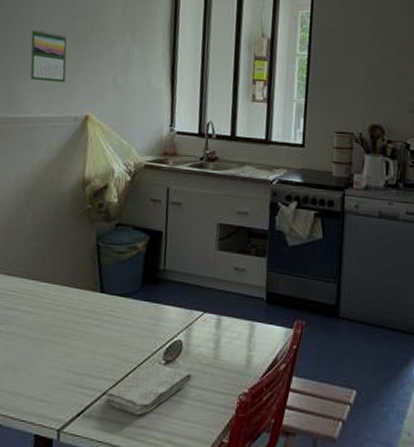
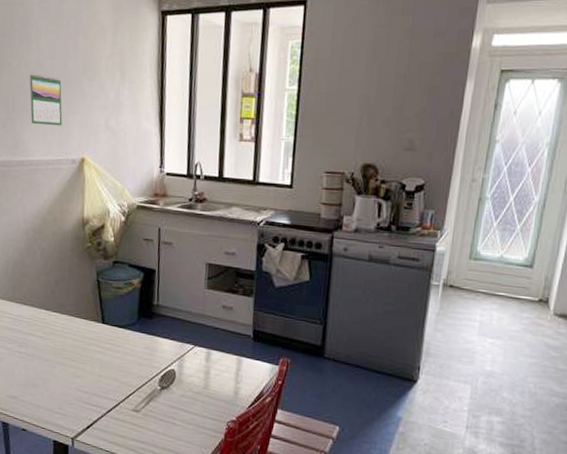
washcloth: present [104,363,192,415] -> none [109,388,185,432]

